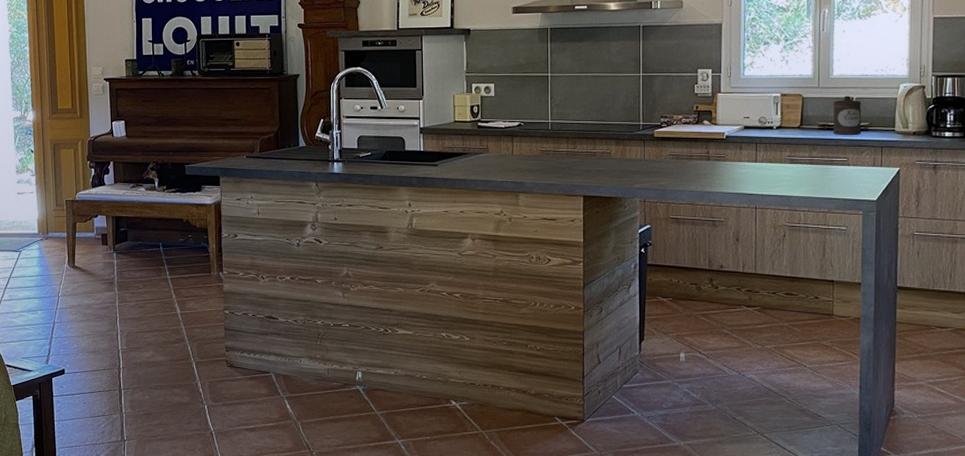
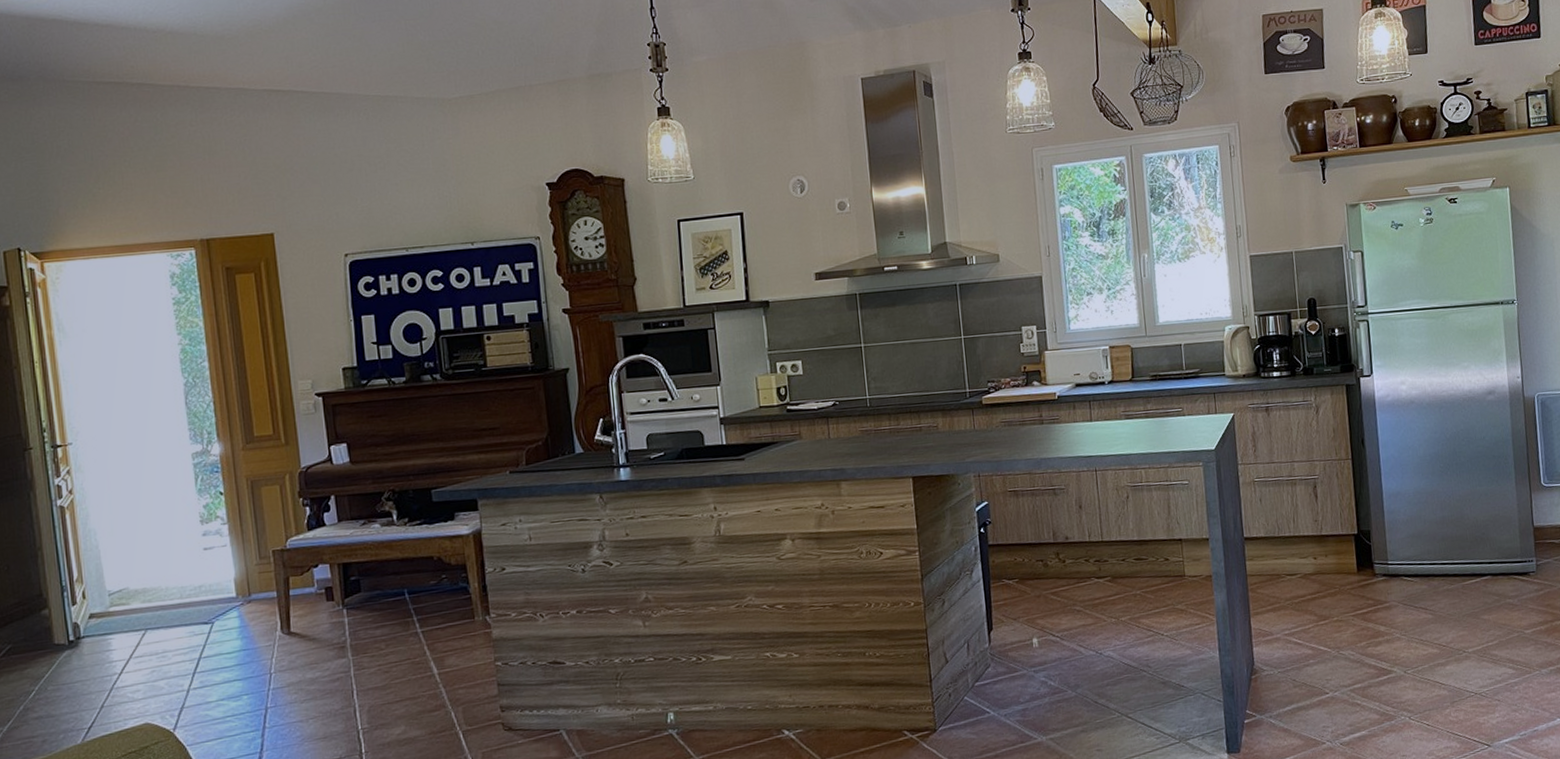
canister: present [833,95,861,135] -> none [1162,342,1193,385]

